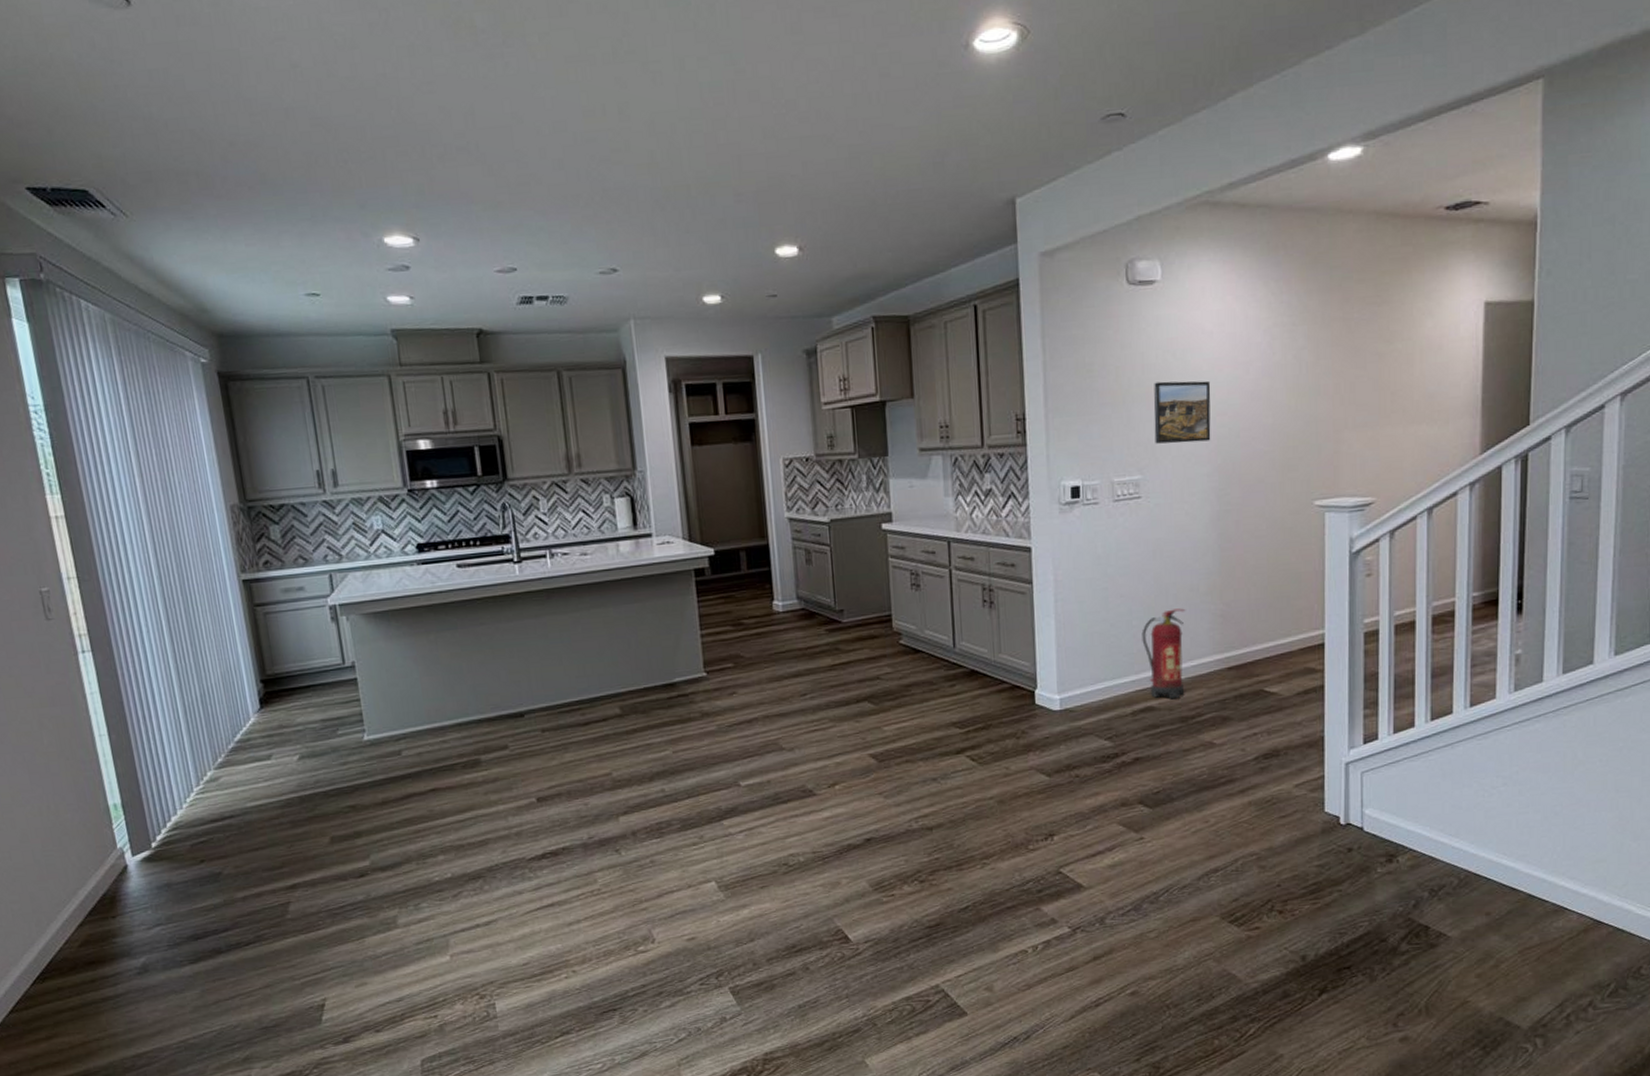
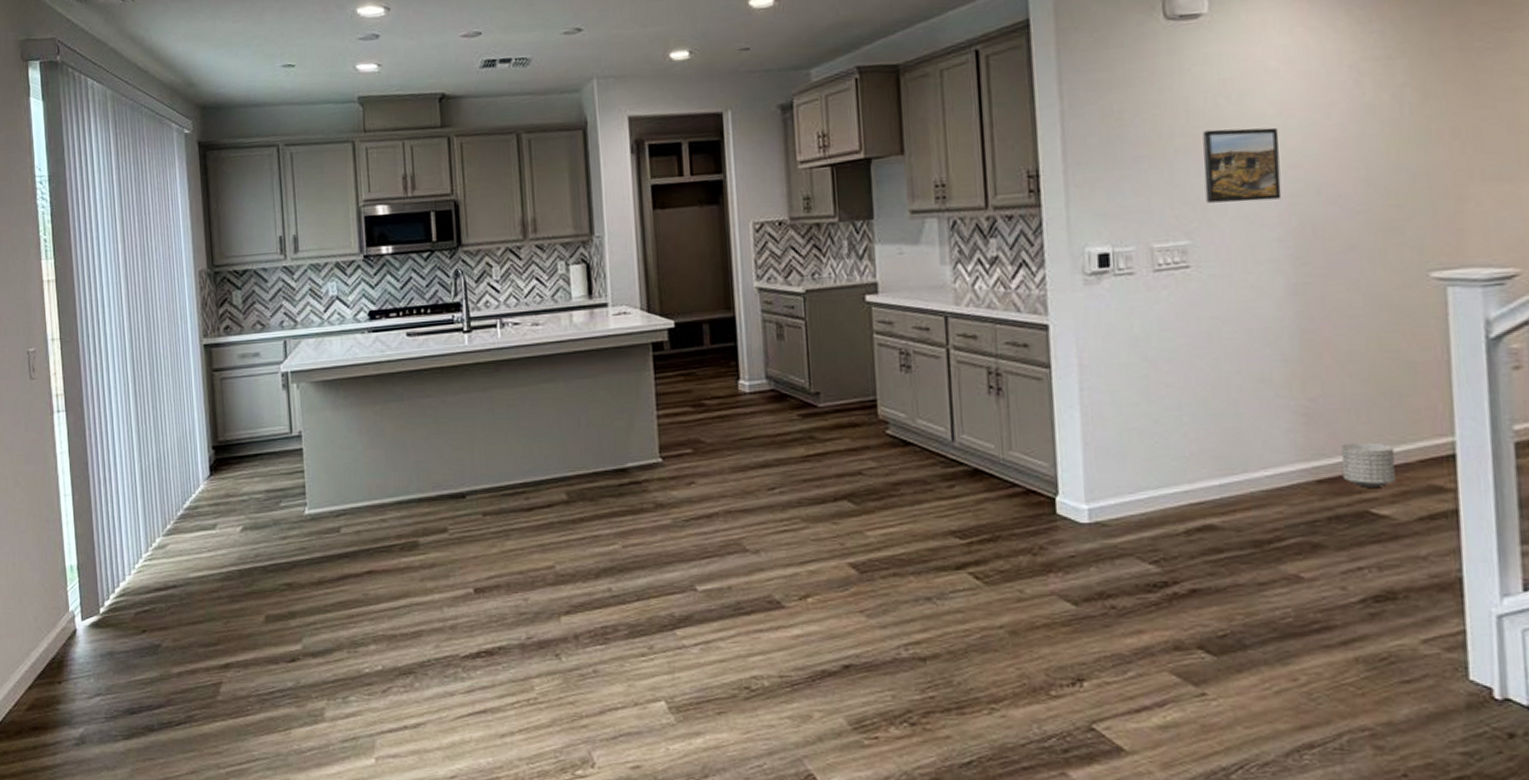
fire extinguisher: present [1141,608,1186,700] -> none [1195,403,1257,517]
planter: none [1245,636,1283,672] -> present [1341,442,1396,488]

